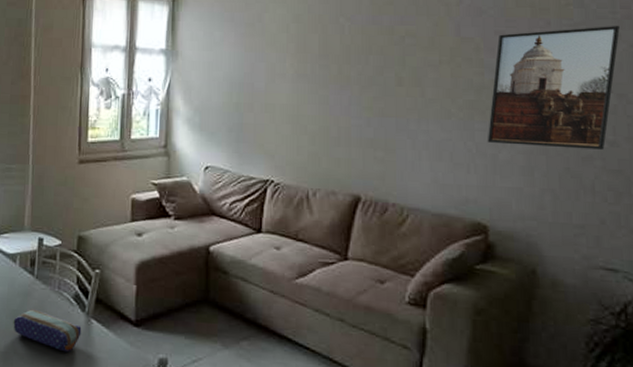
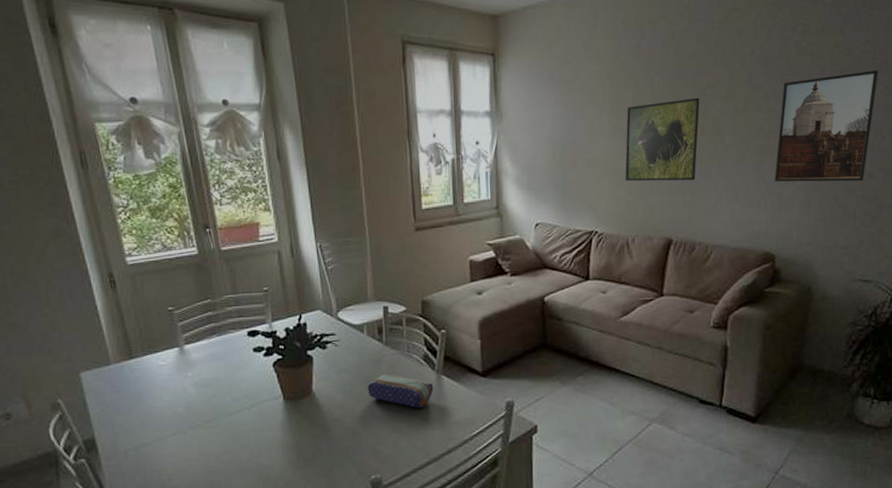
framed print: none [307,46,397,135] -> present [625,97,700,182]

